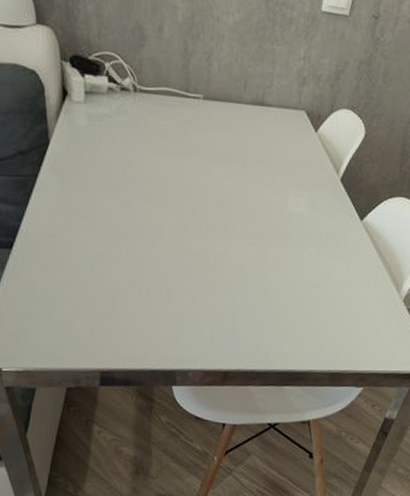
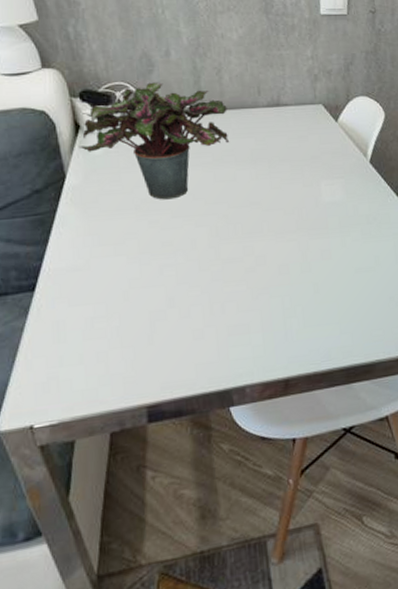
potted plant: none [64,57,211,183] -> present [78,82,229,200]

